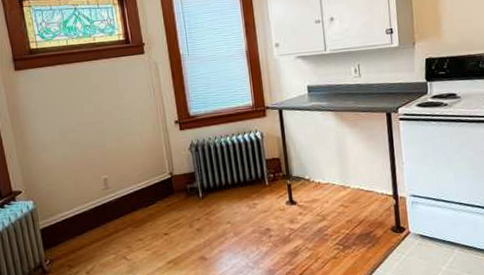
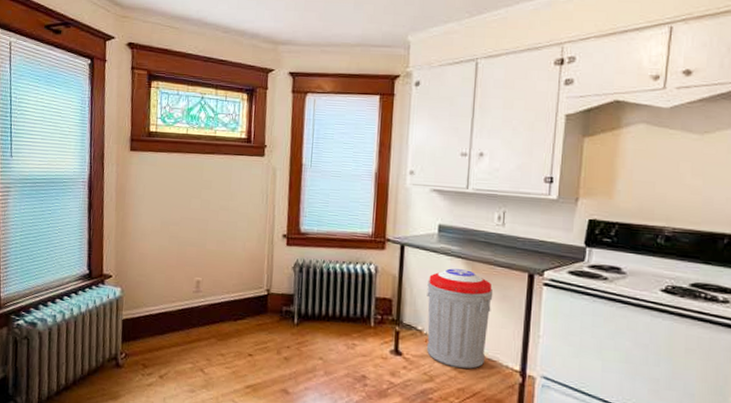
trash can: none [307,120,364,204] -> present [426,268,493,369]

